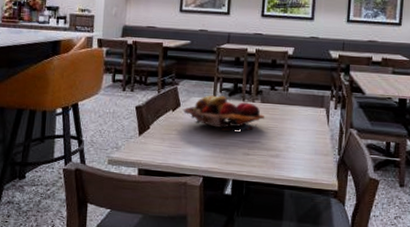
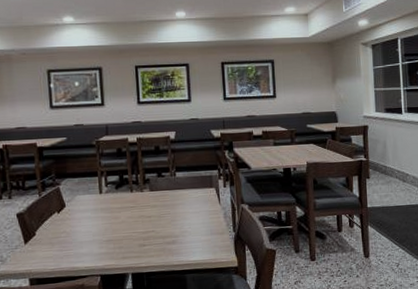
fruit basket: present [184,95,264,131] -> none [70,189,155,225]

